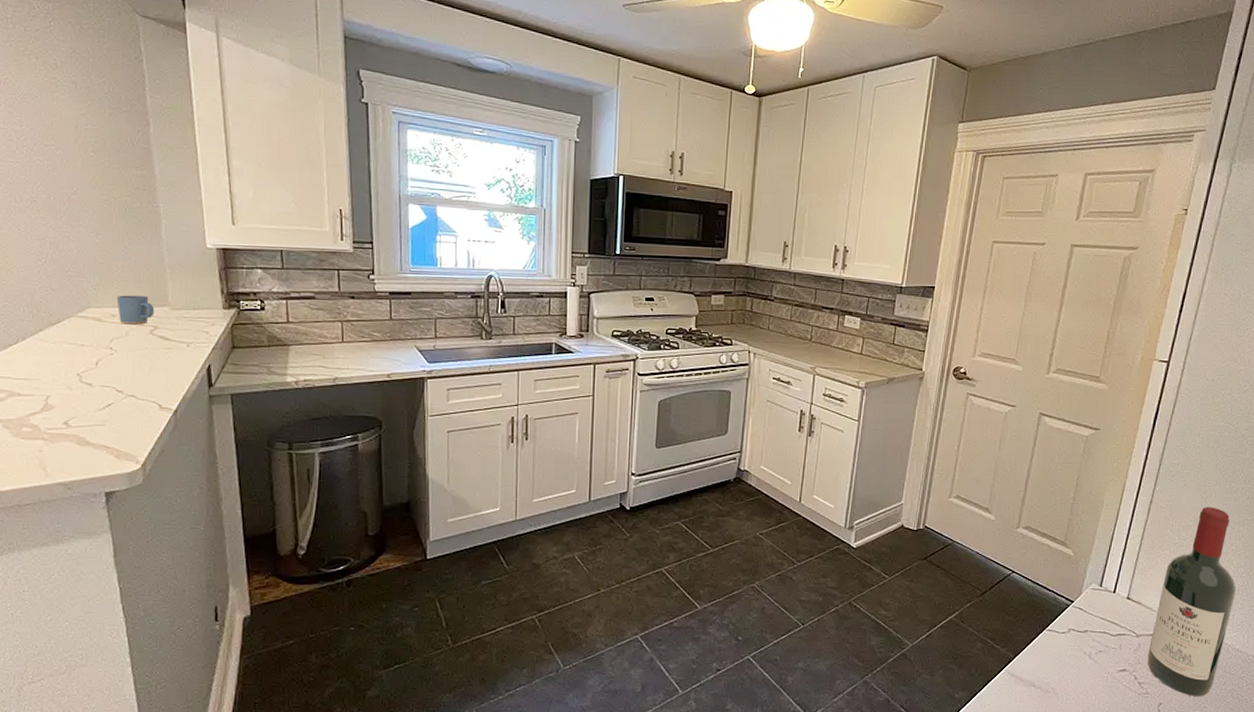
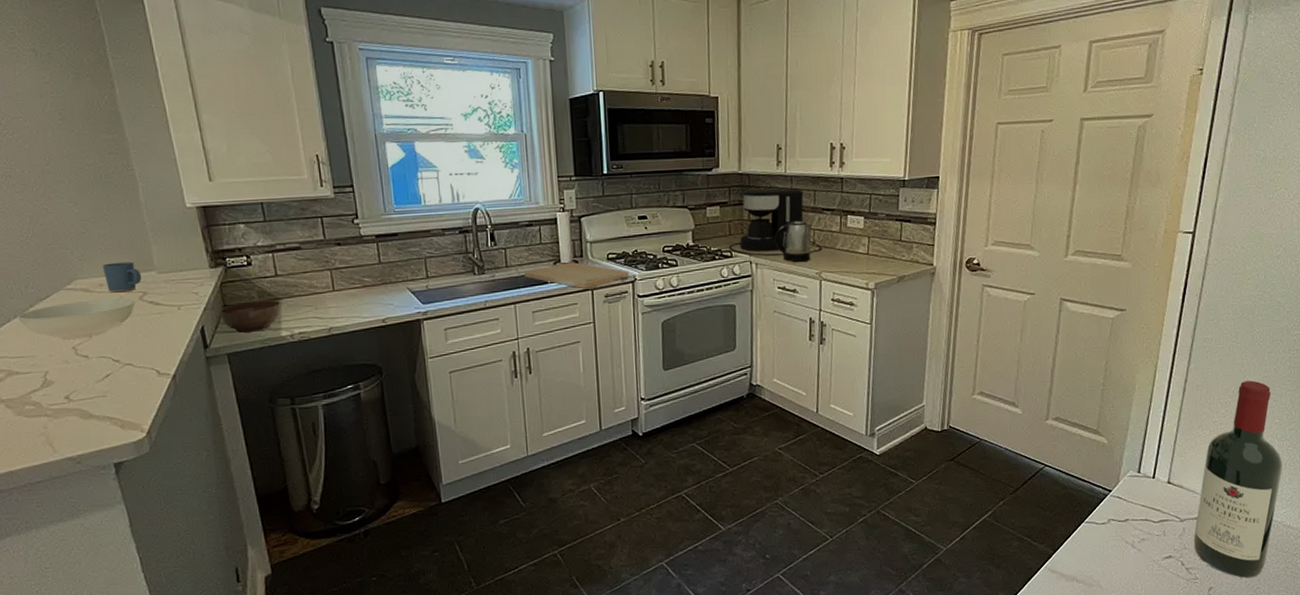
bowl: none [26,329,146,367] -> present [17,298,136,340]
bowl: none [227,344,290,375] -> present [219,299,282,333]
cutting board: none [530,335,632,362] -> present [524,262,630,288]
coffee maker: none [729,282,819,348] -> present [728,188,822,257]
kettle: none [774,316,811,355] -> present [775,221,812,262]

